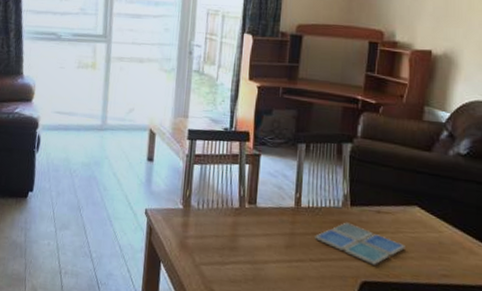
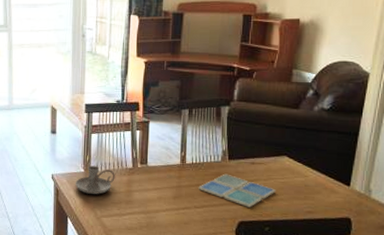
candle holder: none [172,201,219,237] -> present [75,165,115,195]

